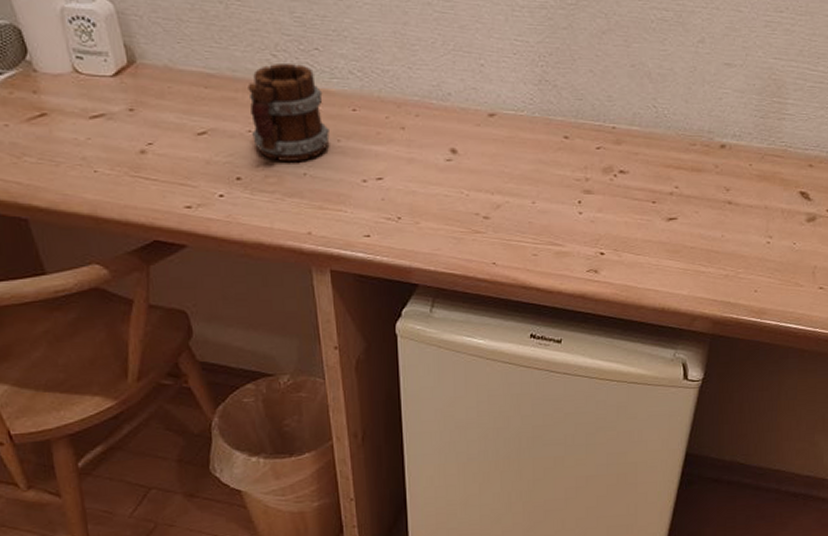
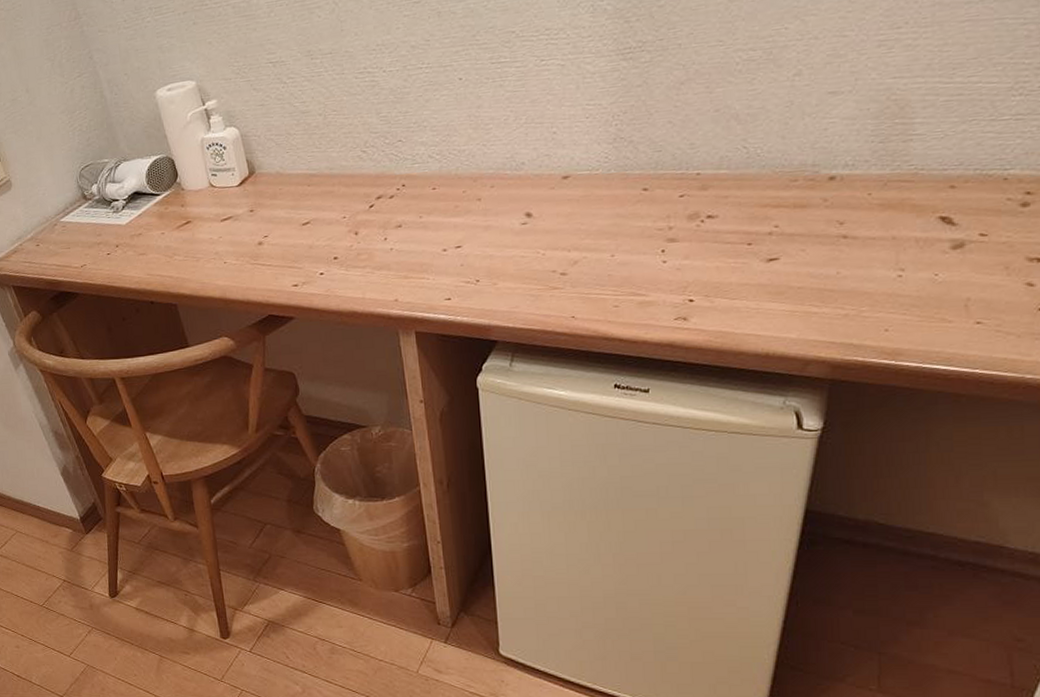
mug: present [247,62,330,161] -> none [342,155,413,240]

